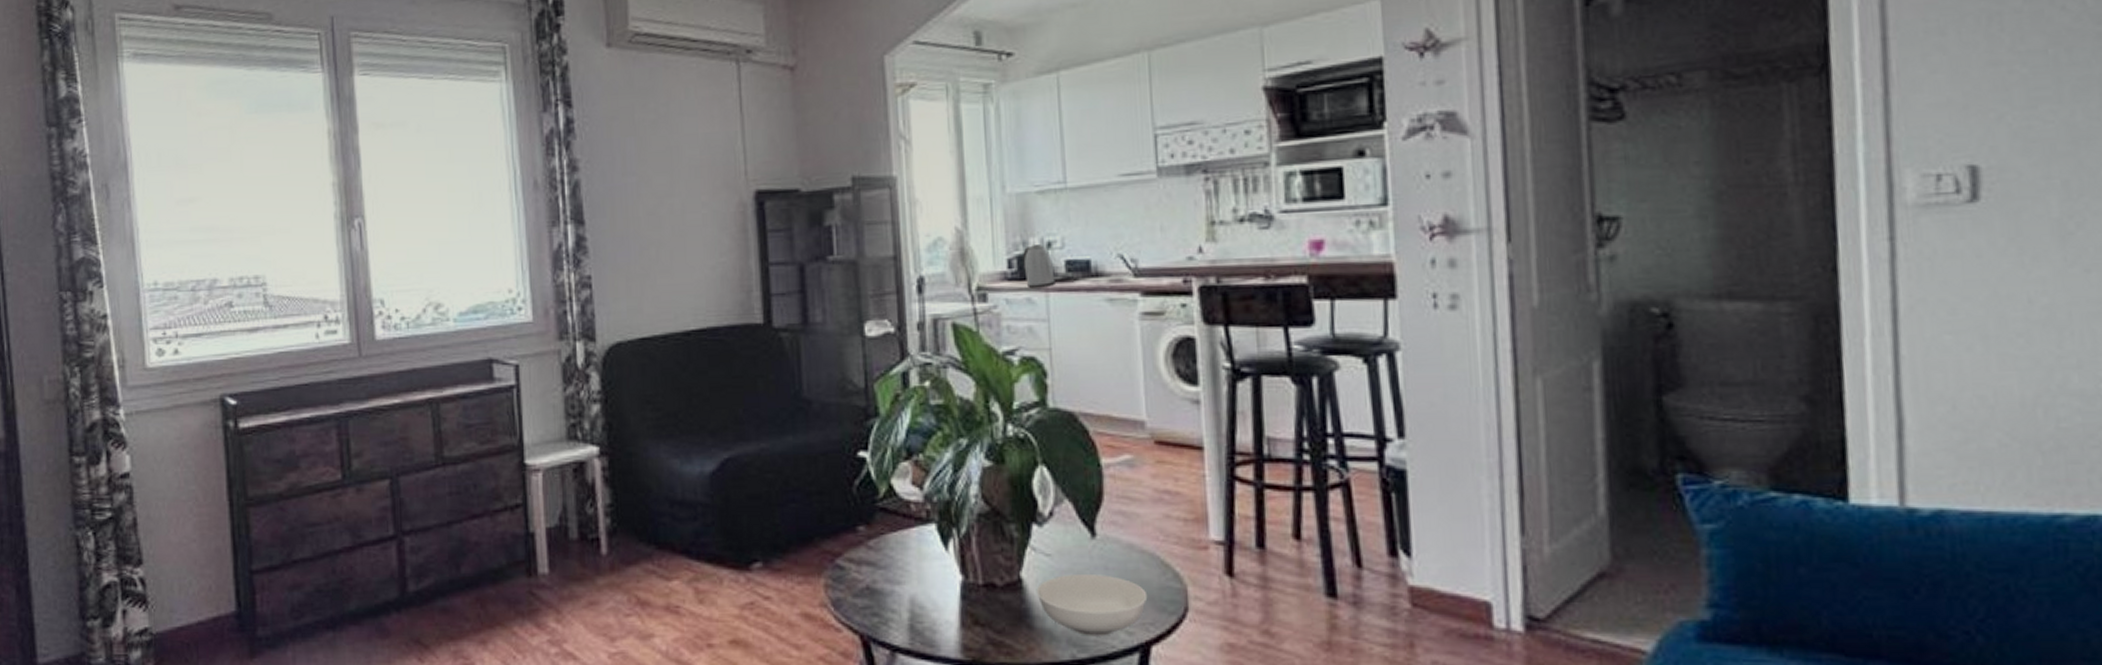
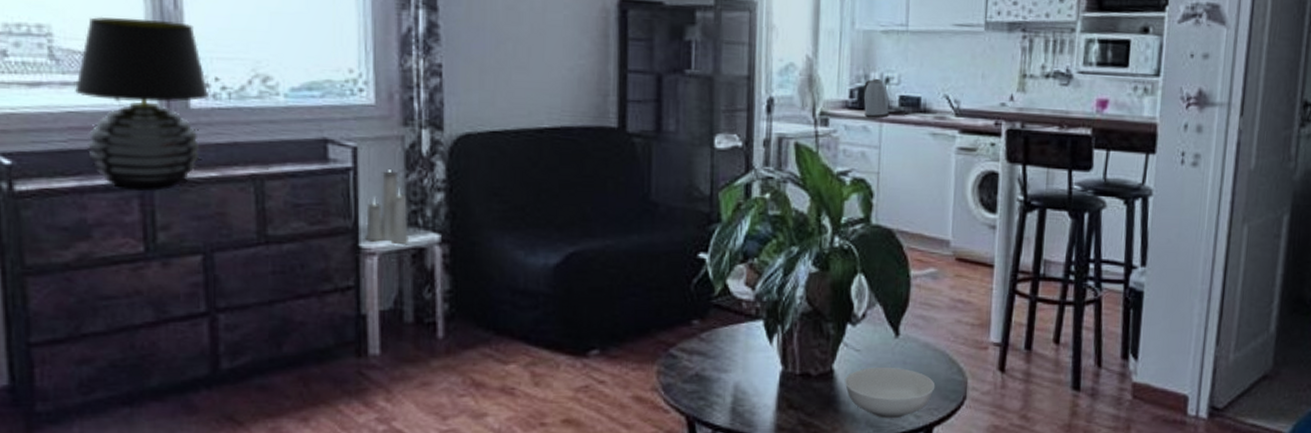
table lamp: none [284,261,390,422] -> present [75,16,208,192]
candle: none [530,384,569,460] -> present [366,169,408,245]

